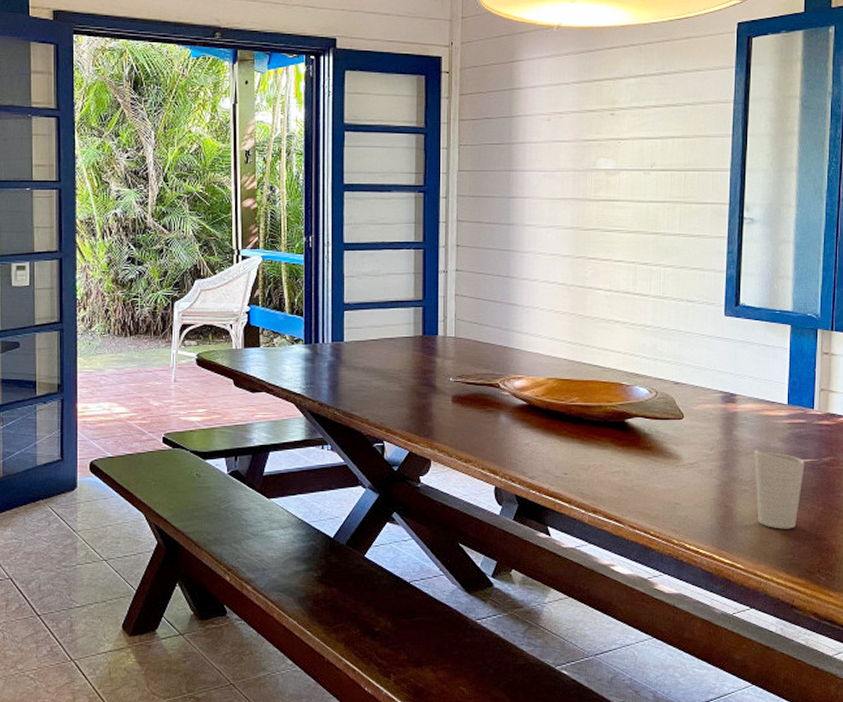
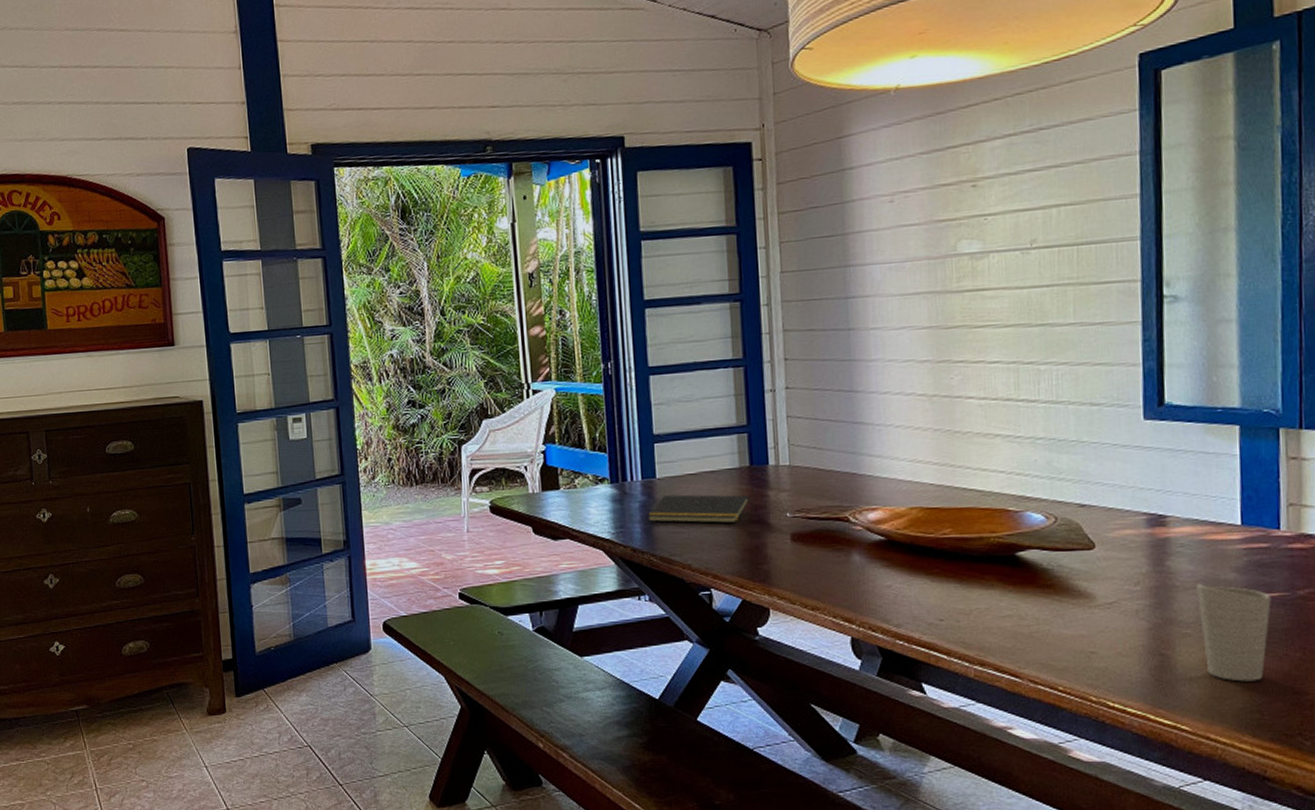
notepad: none [335,357,420,385] -> present [648,494,749,524]

